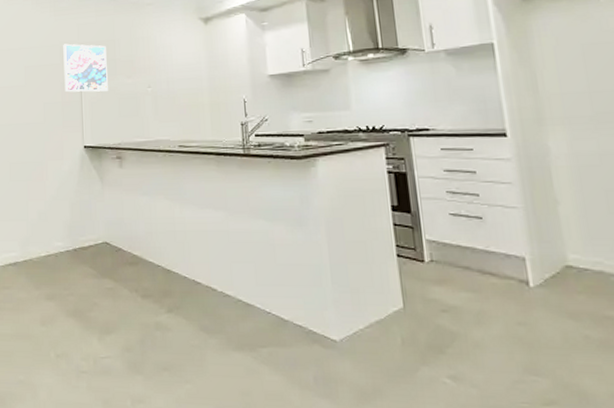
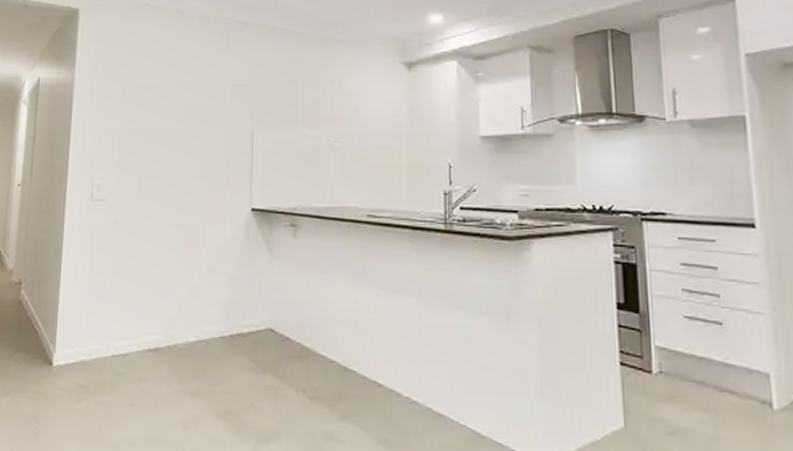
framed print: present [63,43,108,92] -> none [232,82,287,143]

